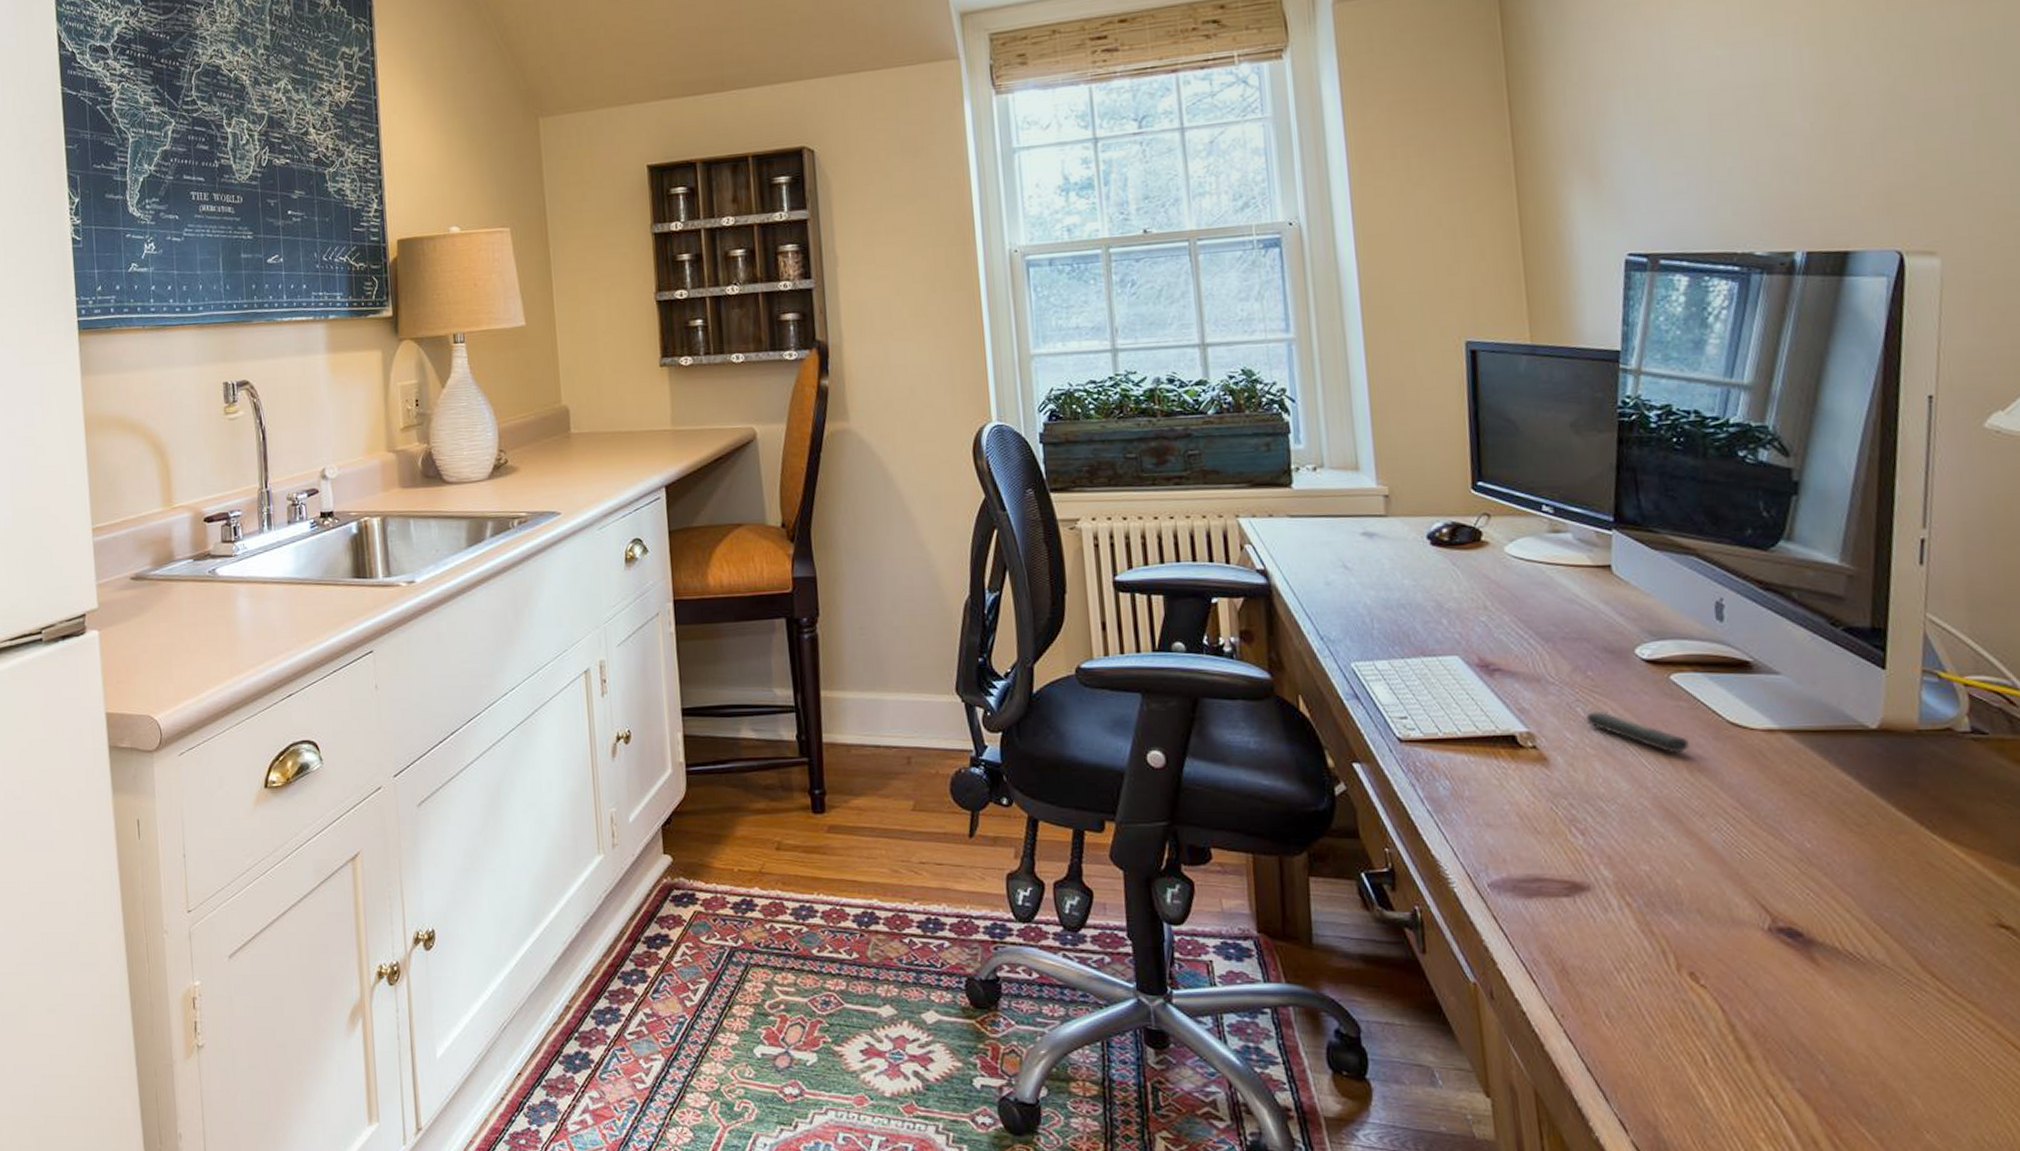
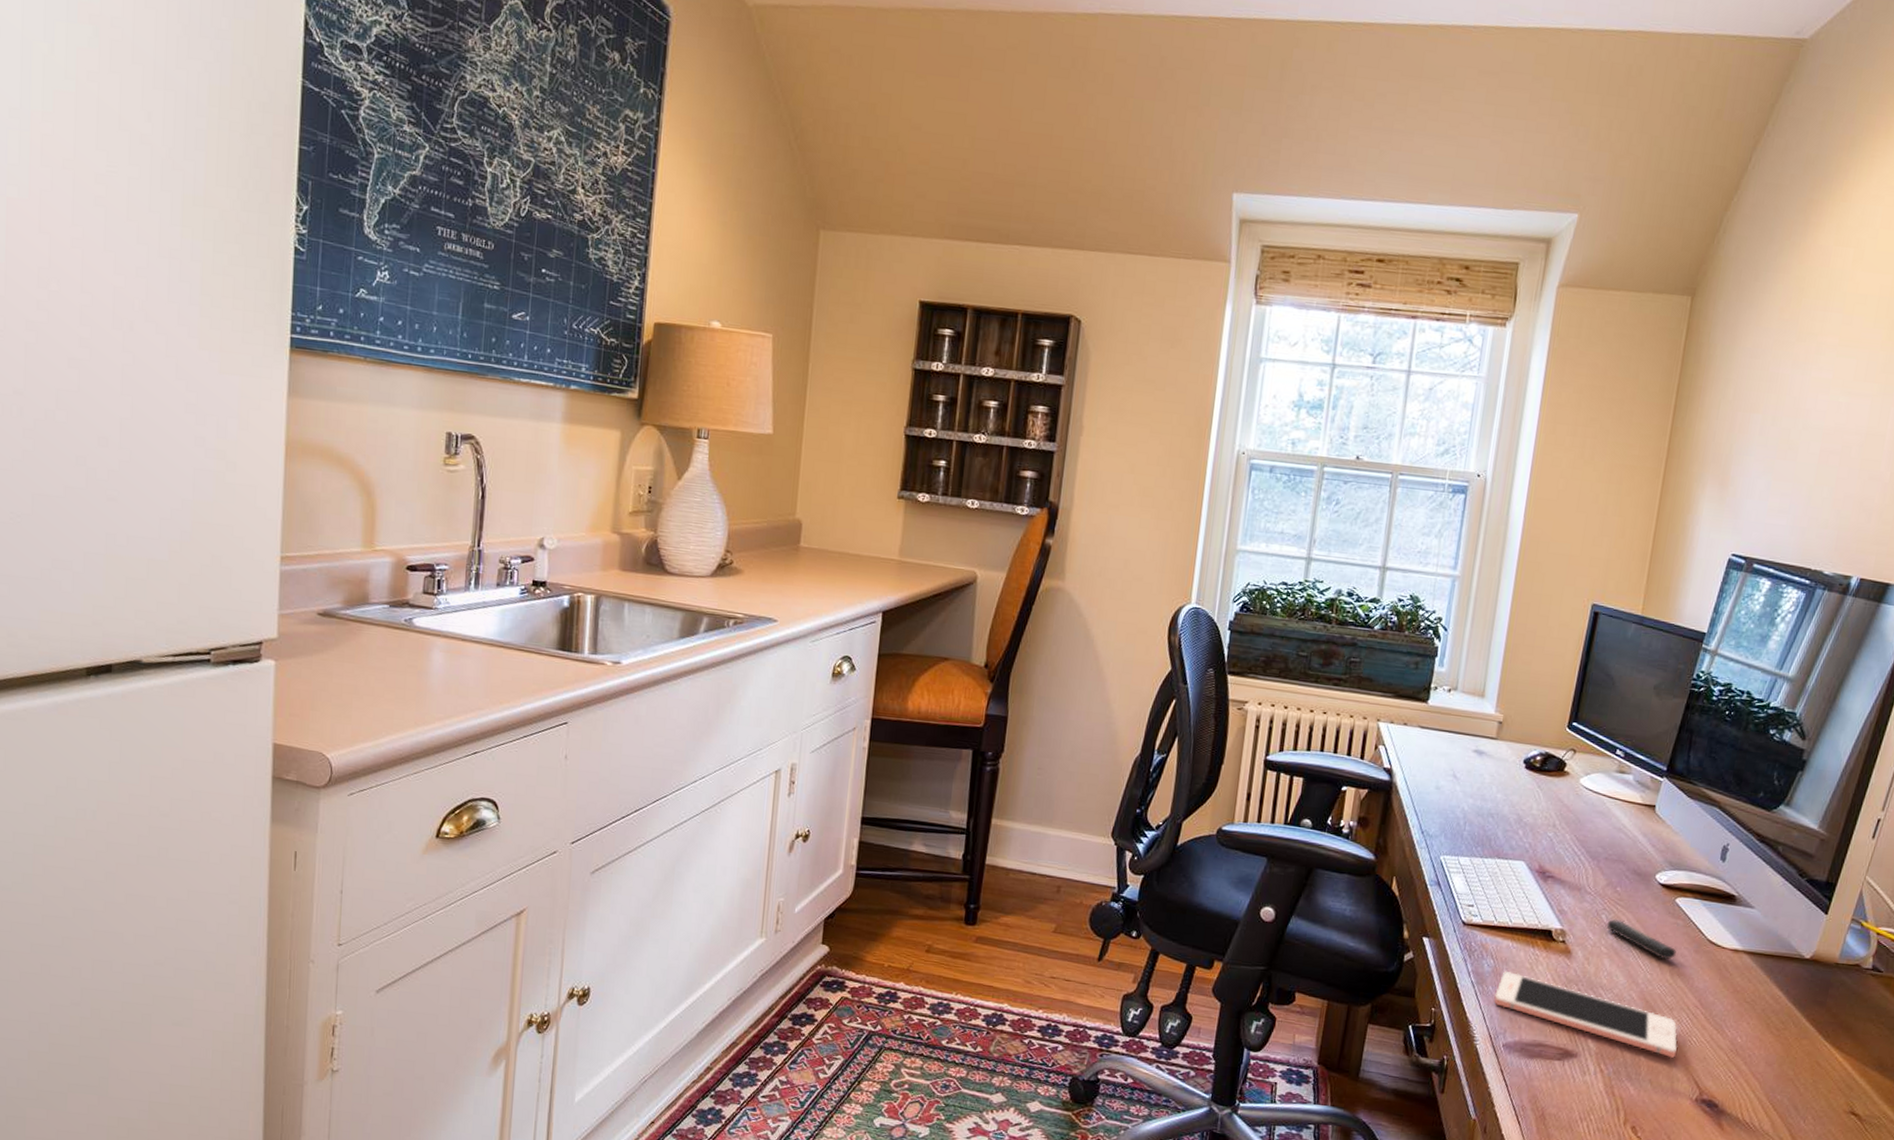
cell phone: none [1461,791,1726,879] -> present [1494,970,1678,1059]

